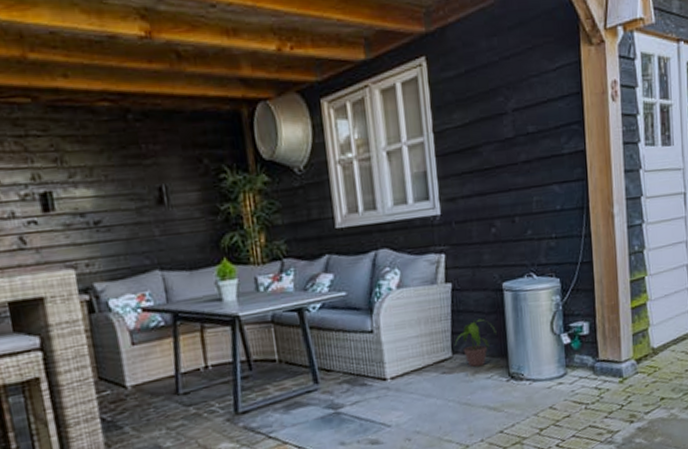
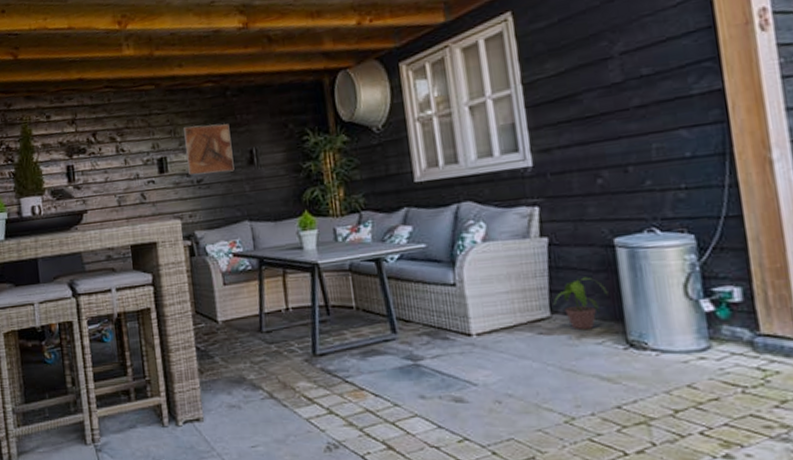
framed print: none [72,153,141,216] -> present [182,123,235,176]

